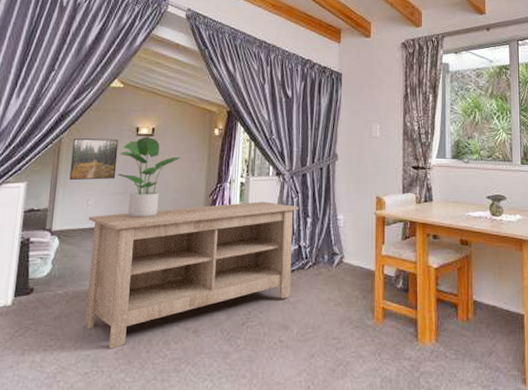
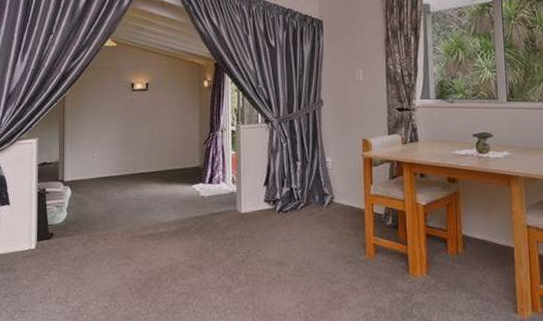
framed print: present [69,138,119,181] -> none [75,95,117,135]
storage bench: present [85,201,299,349] -> none [95,148,288,286]
potted plant: present [117,136,181,218] -> none [118,91,174,167]

